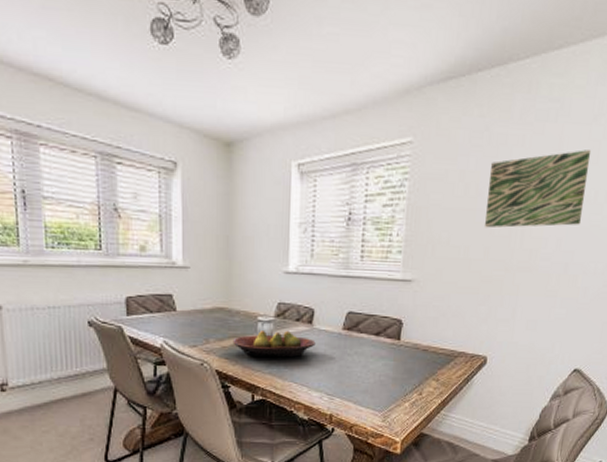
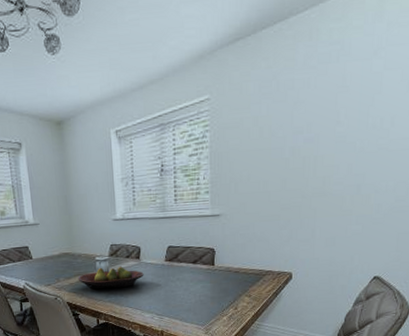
wall art: present [485,150,592,228] -> none [280,82,374,163]

